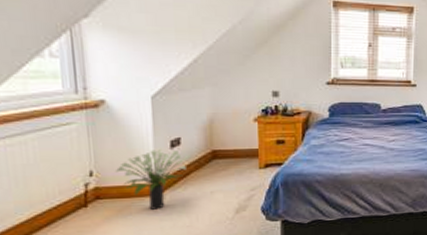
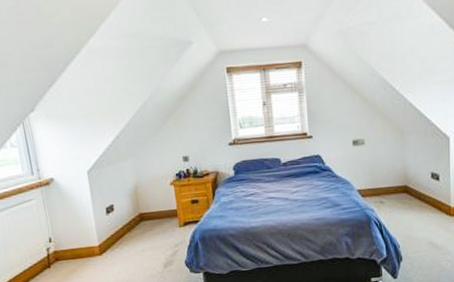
potted plant: present [116,148,191,210] -> none [68,215,123,268]

